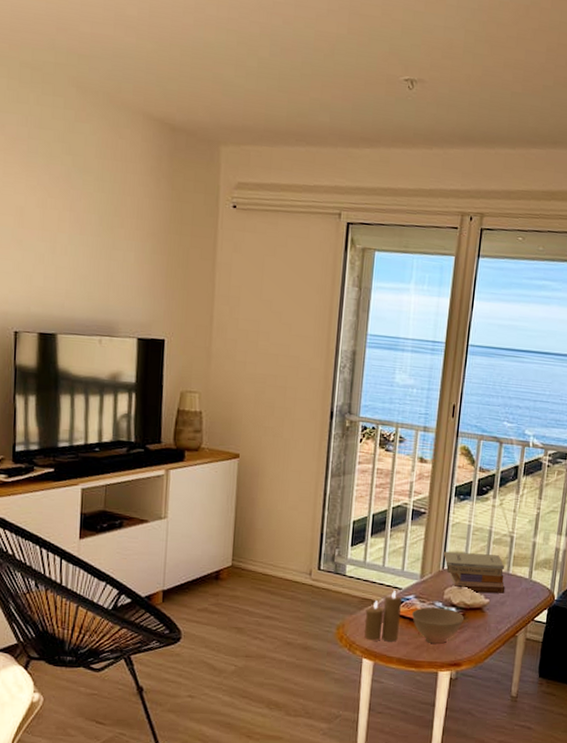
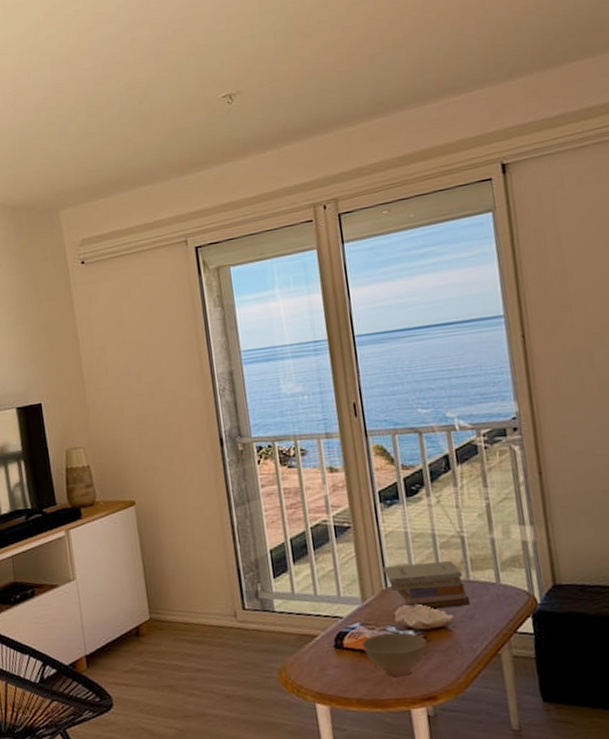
candle: present [364,589,403,642] -> none [306,619,352,682]

